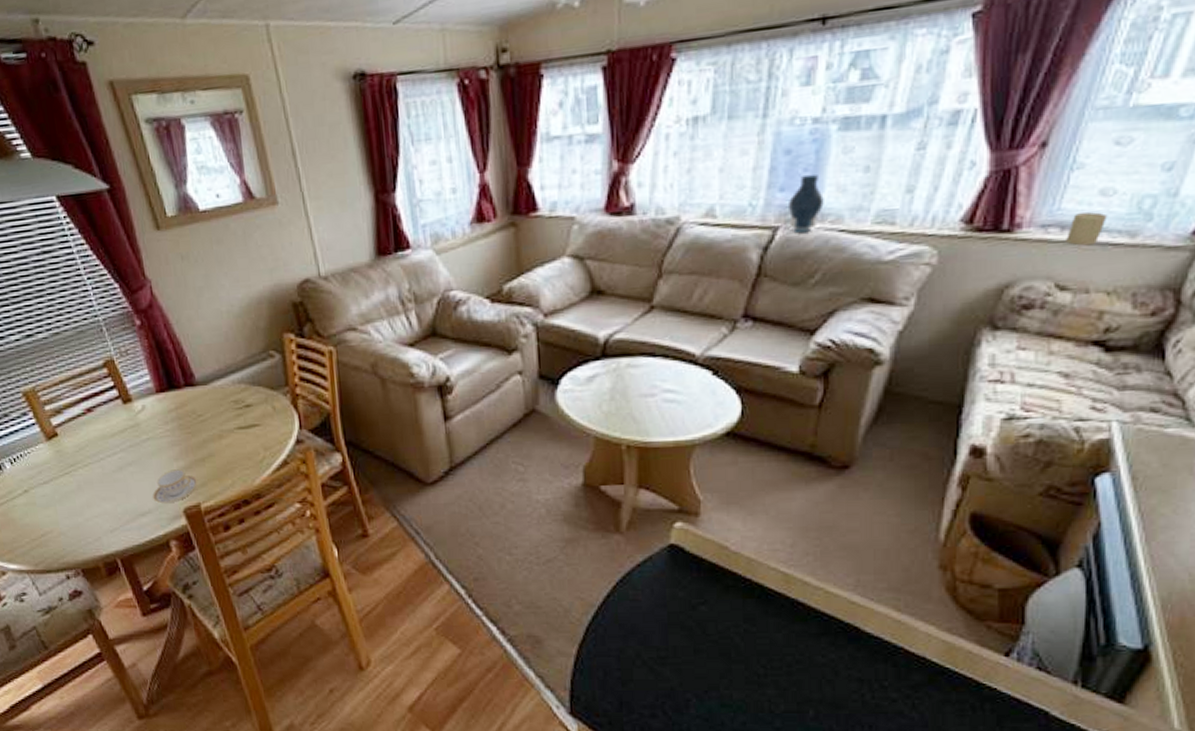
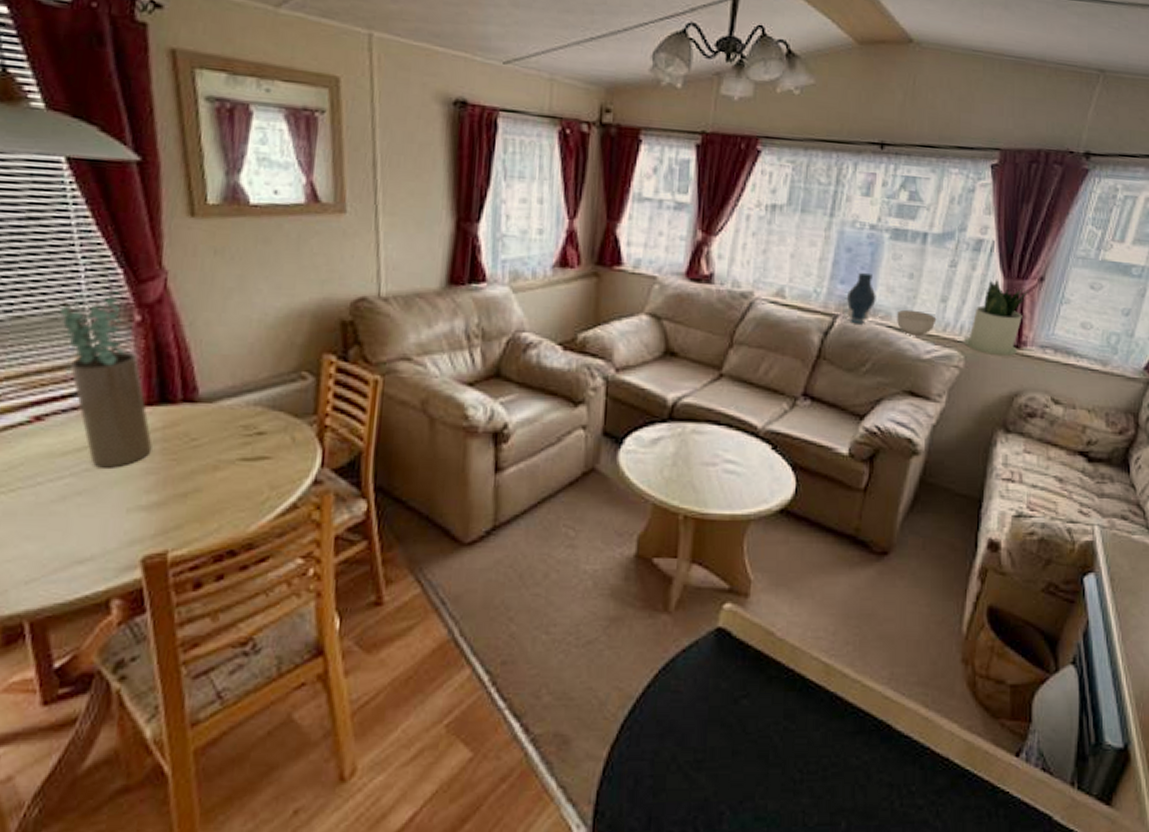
vase: none [79,295,172,444] -> present [58,281,153,468]
teacup: present [153,469,197,504] -> none [101,505,170,549]
bowl: none [851,207,901,237] -> present [897,309,937,337]
planter: none [936,154,1026,246] -> present [963,279,1029,357]
candle: present [1066,212,1108,246] -> none [1059,340,1087,369]

